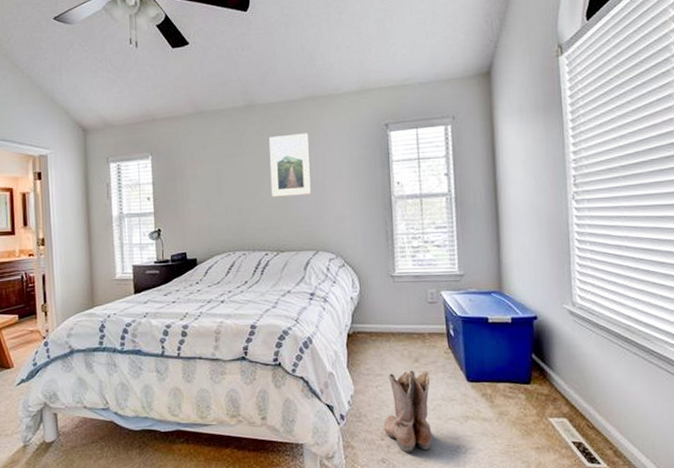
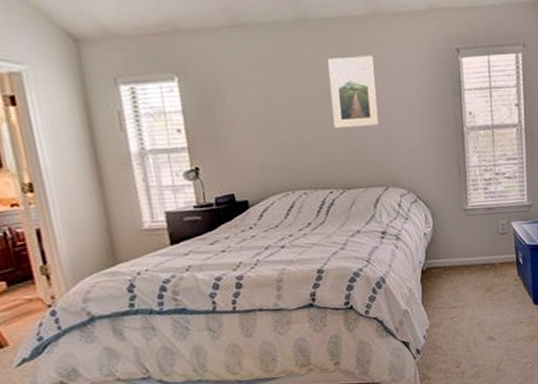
boots: present [383,369,433,453] -> none [458,297,503,376]

